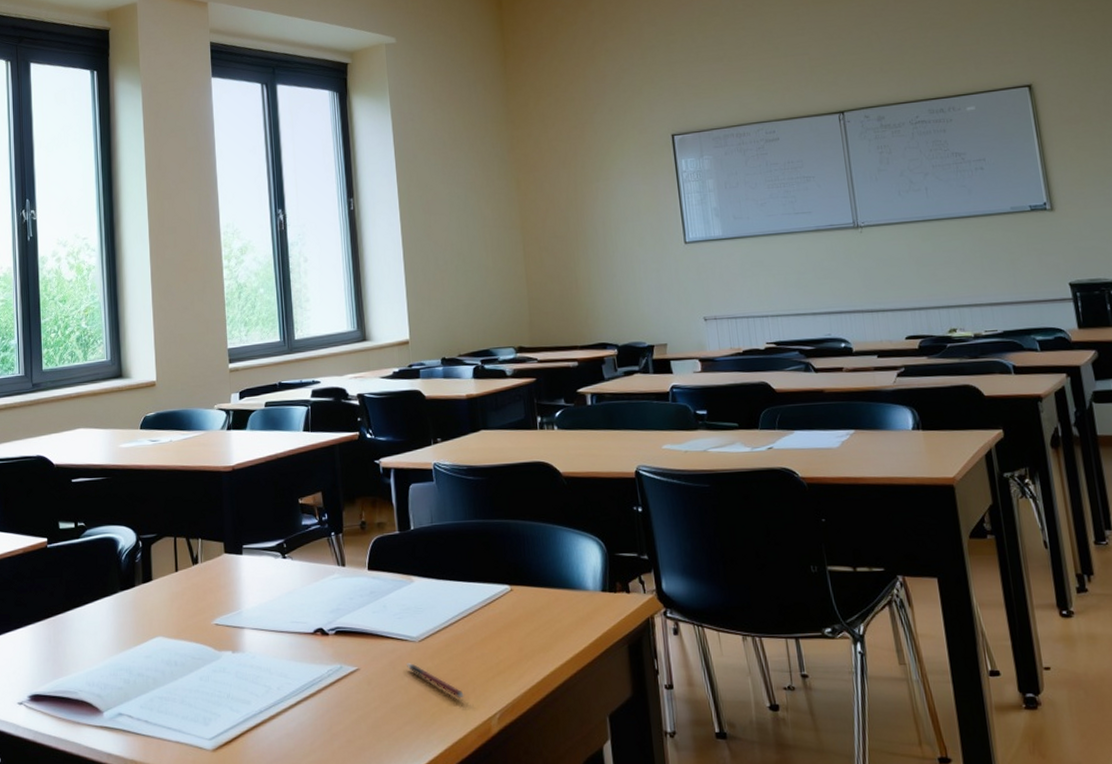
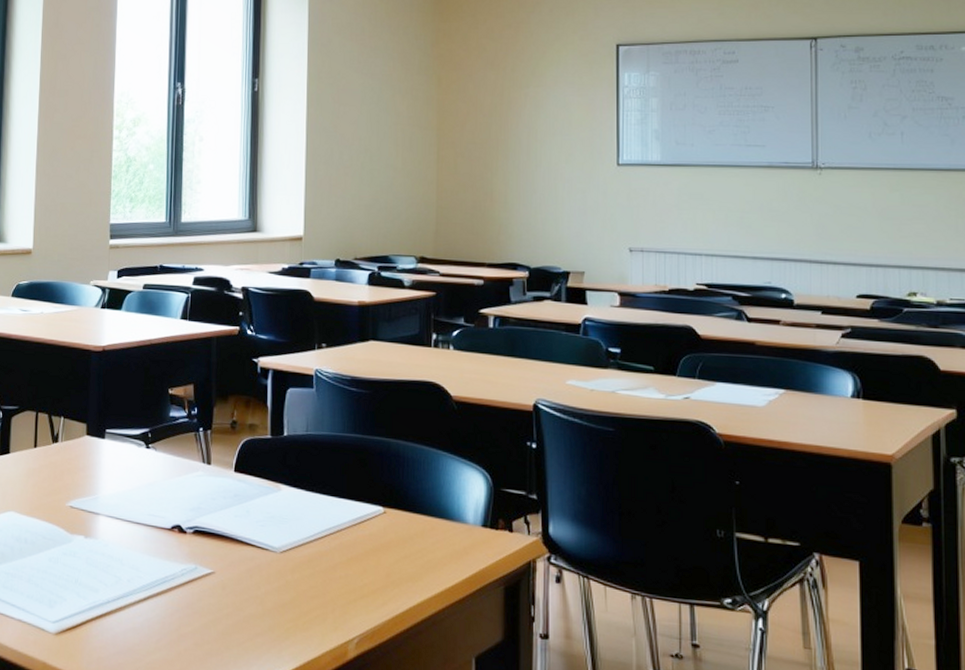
pen: present [407,663,464,699] -> none [265,573,322,618]

